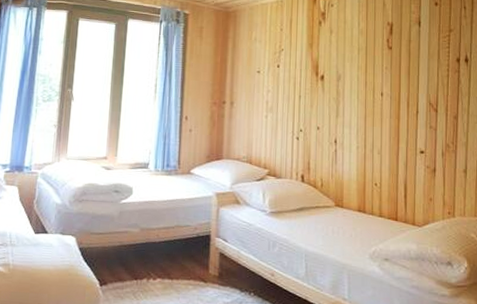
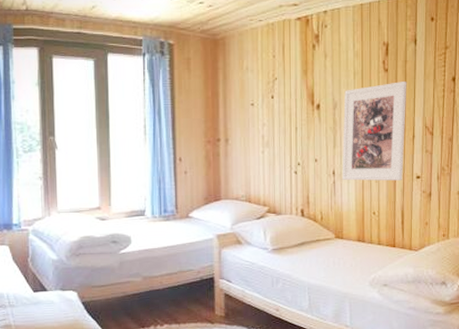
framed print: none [343,59,411,154] -> present [342,82,407,181]

